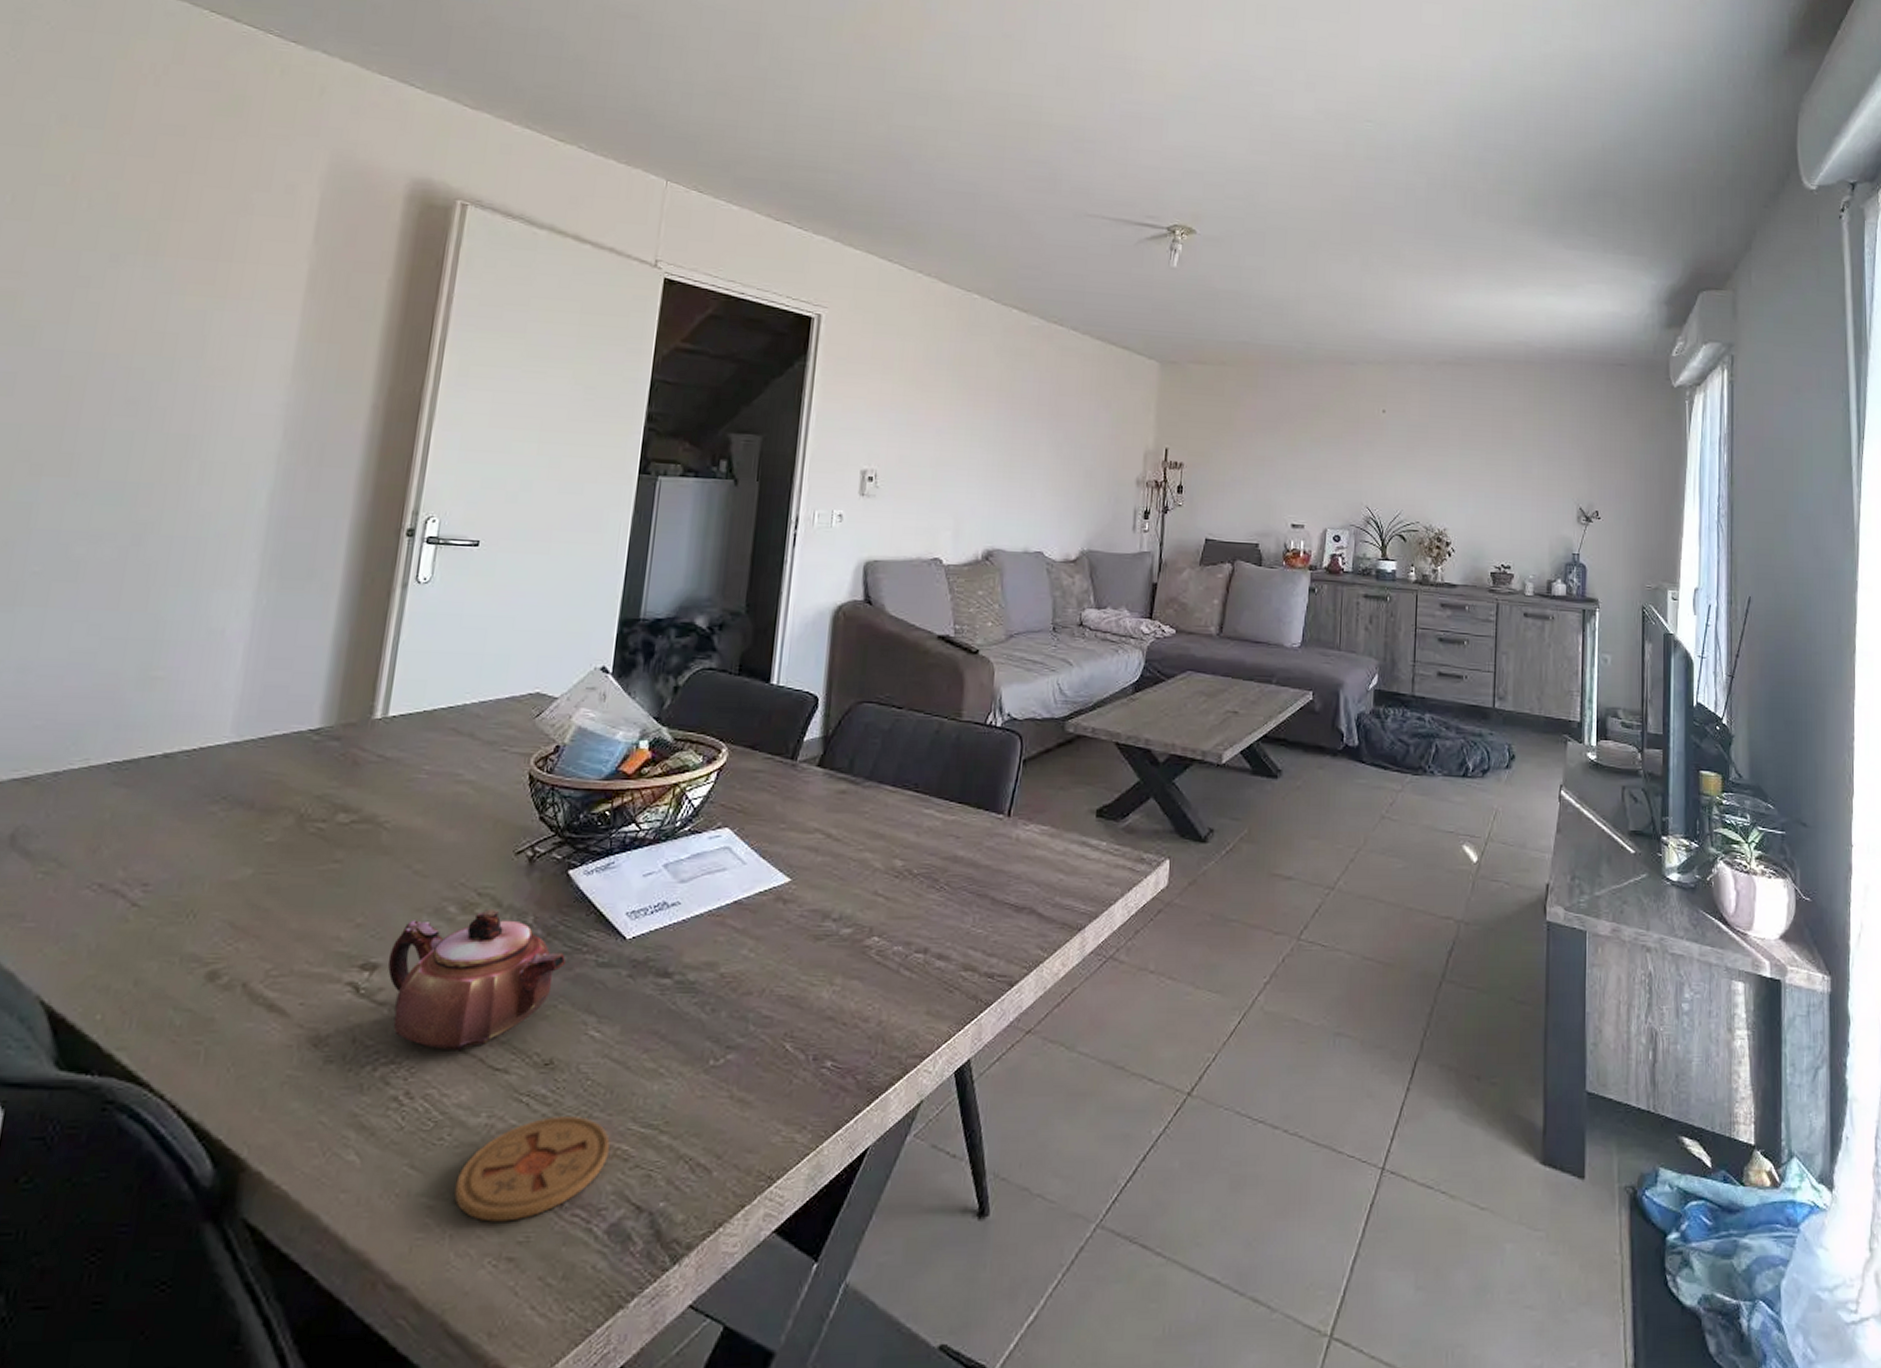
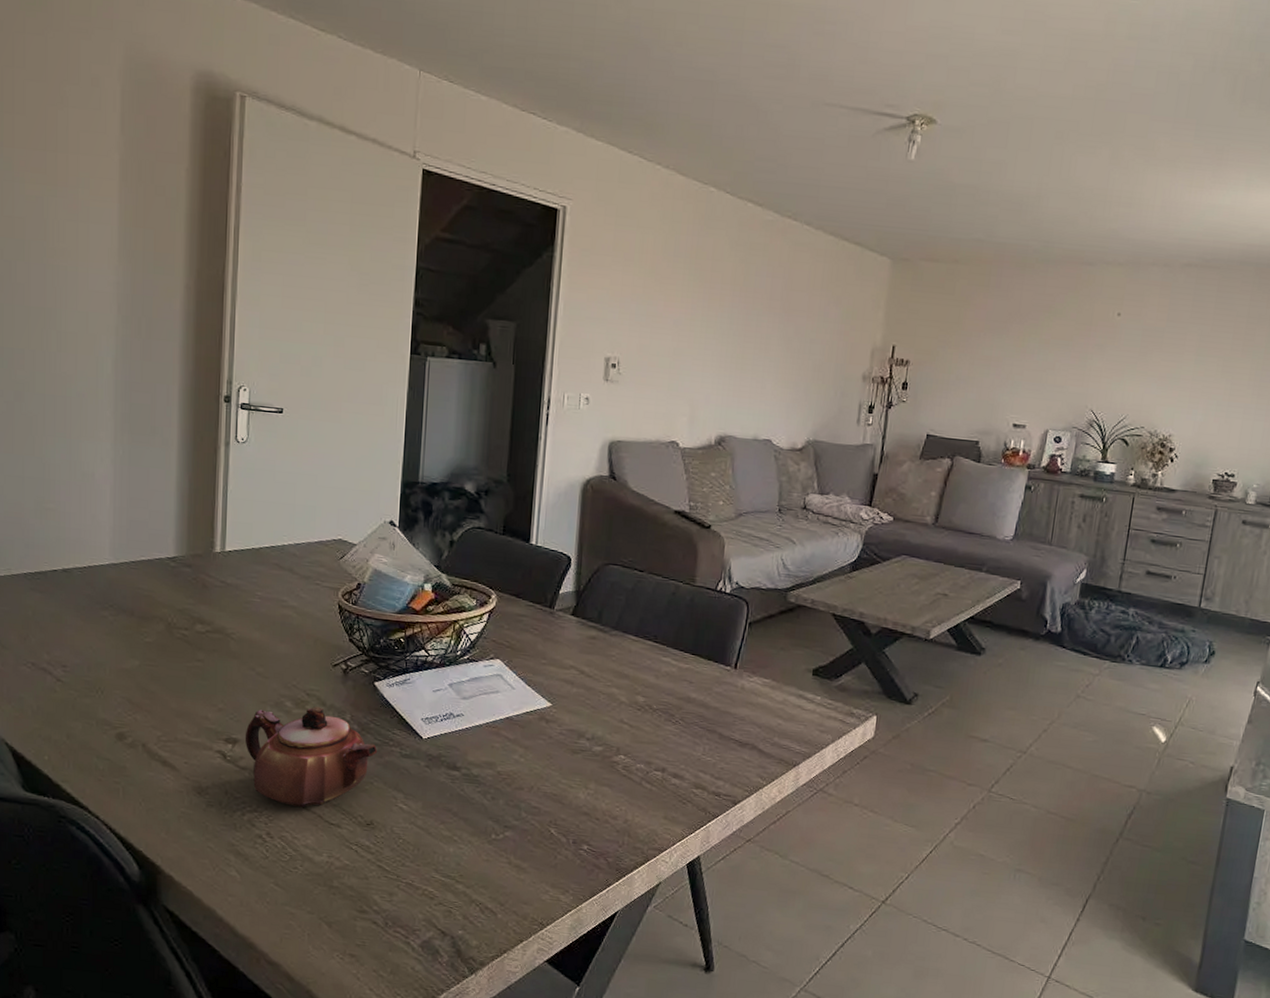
coaster: present [454,1117,610,1222] -> none [309,861,420,930]

